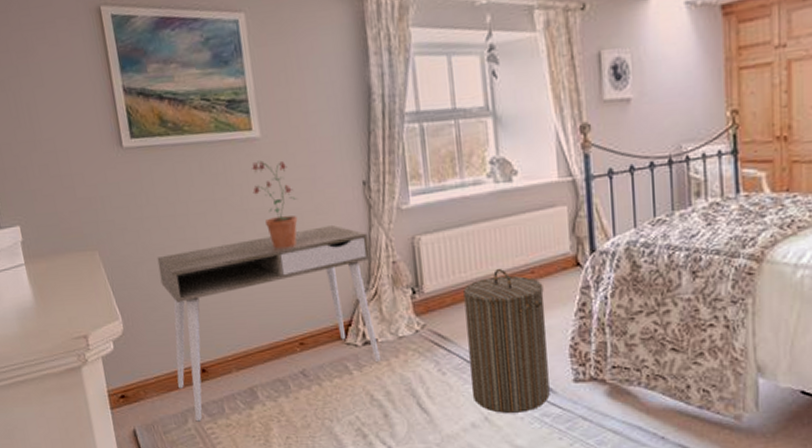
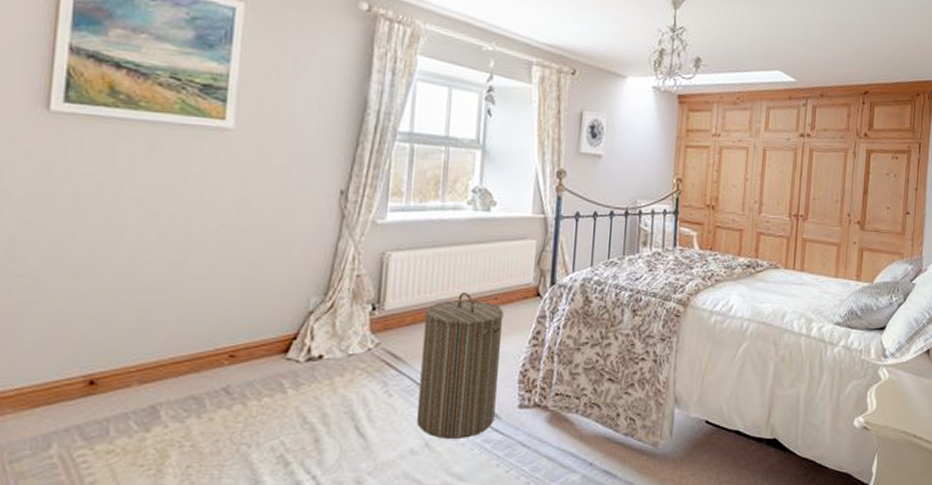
desk: present [157,225,380,422] -> none [47,230,334,447]
potted plant: present [252,160,298,250] -> none [210,152,262,250]

